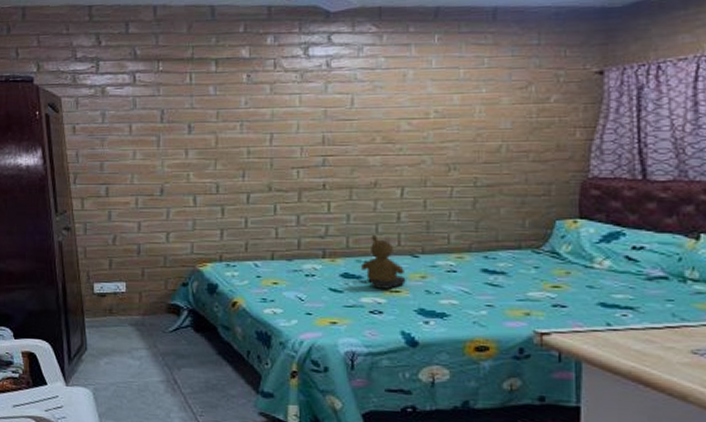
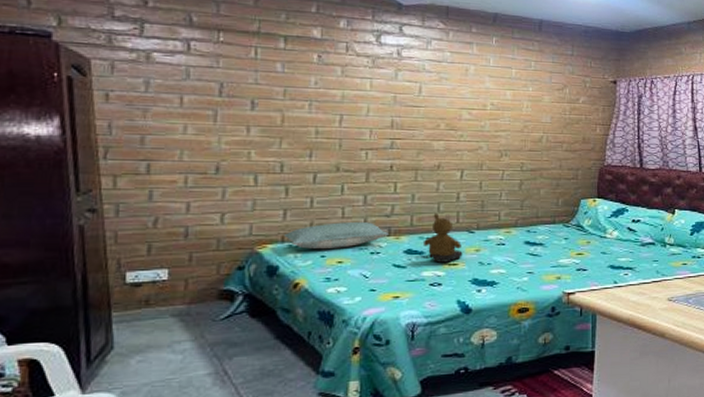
pillow: none [222,243,325,269] -> present [284,222,390,249]

